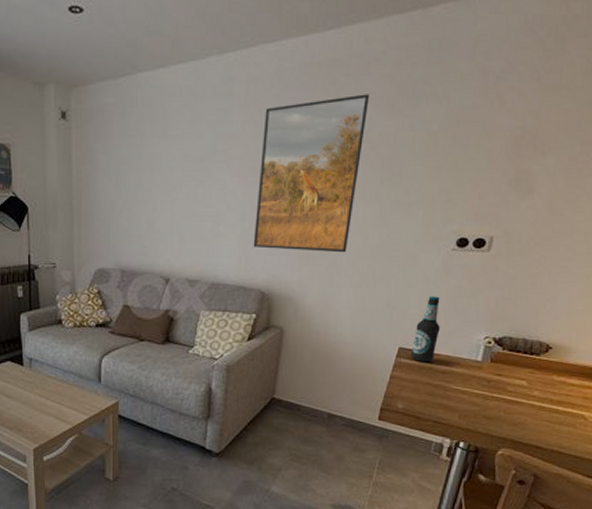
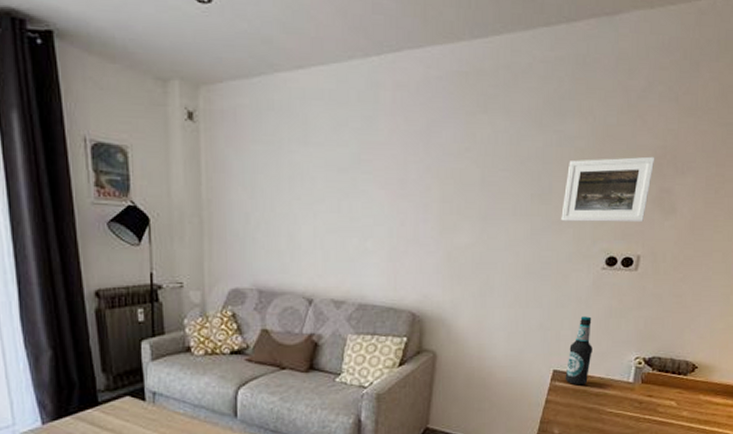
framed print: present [253,94,370,253] -> none [402,107,518,271]
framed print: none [411,137,513,204] -> present [561,156,655,223]

